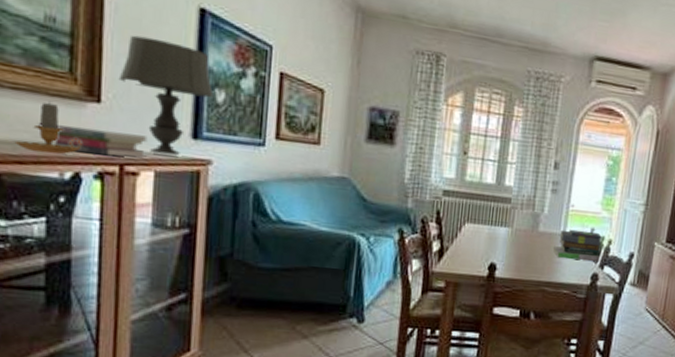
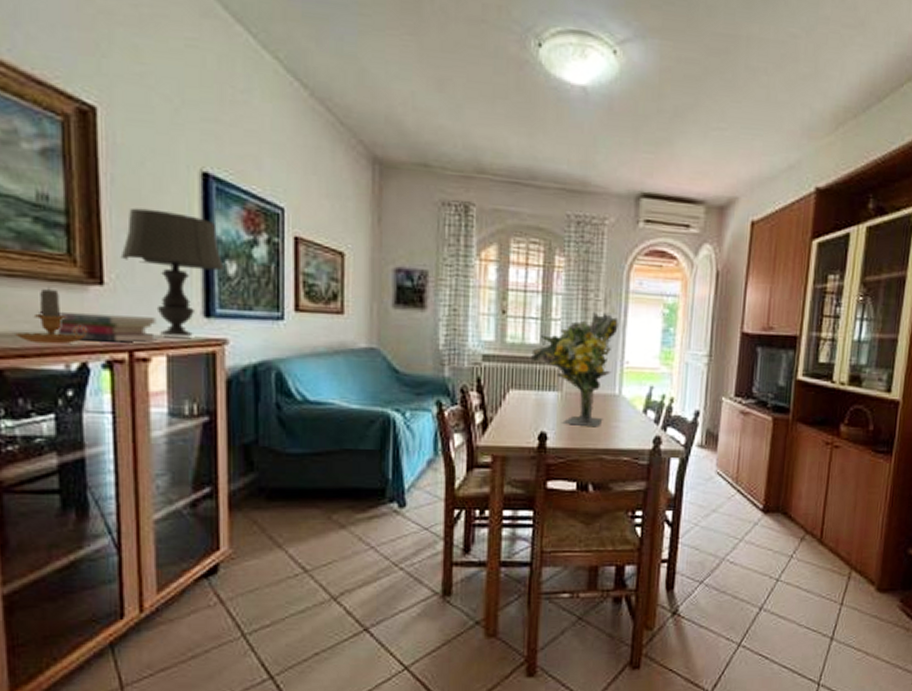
bouquet: none [487,158,568,262] -> present [531,311,619,428]
books: present [552,229,603,261] -> none [608,389,664,423]

